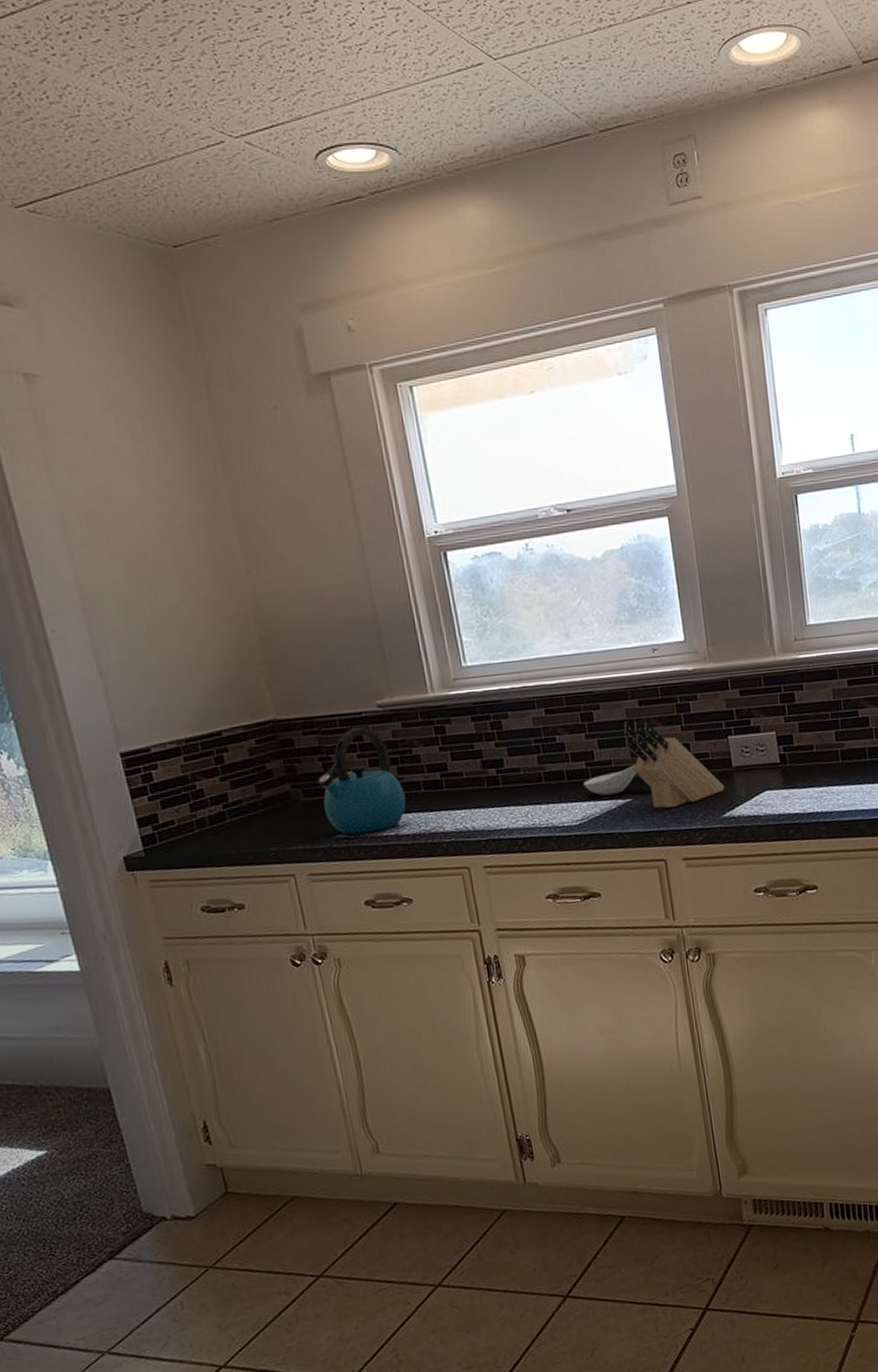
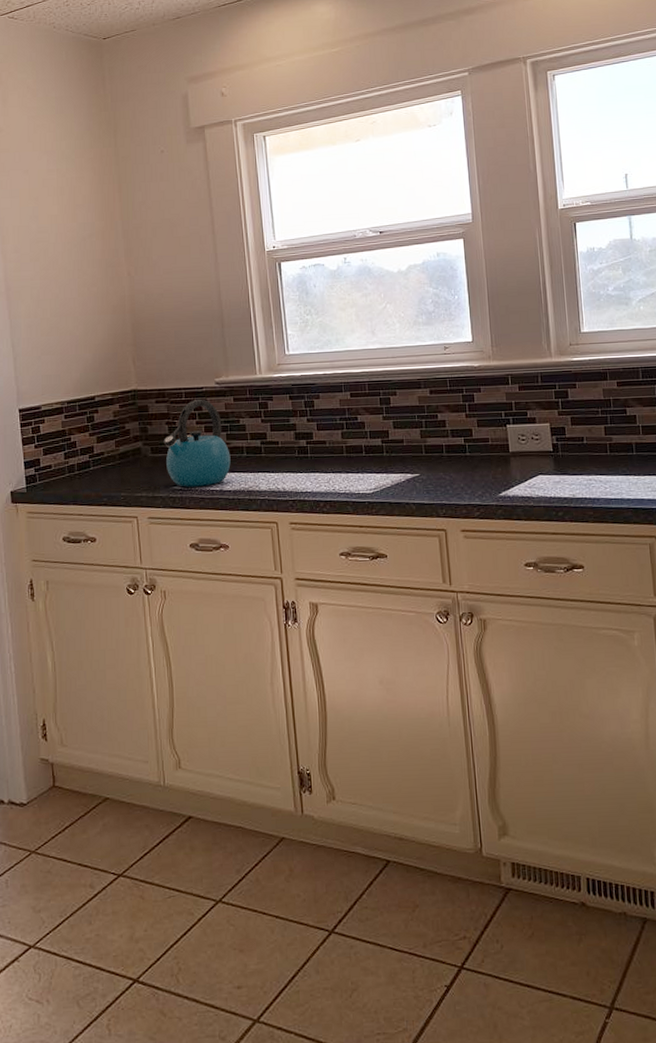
spoon rest: present [583,764,637,796] -> none [378,444,425,469]
knife block: present [623,721,725,809] -> none [415,407,502,485]

